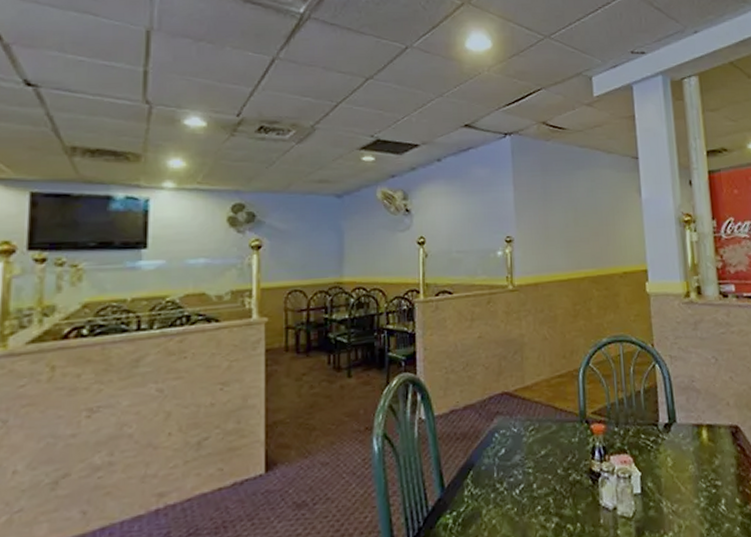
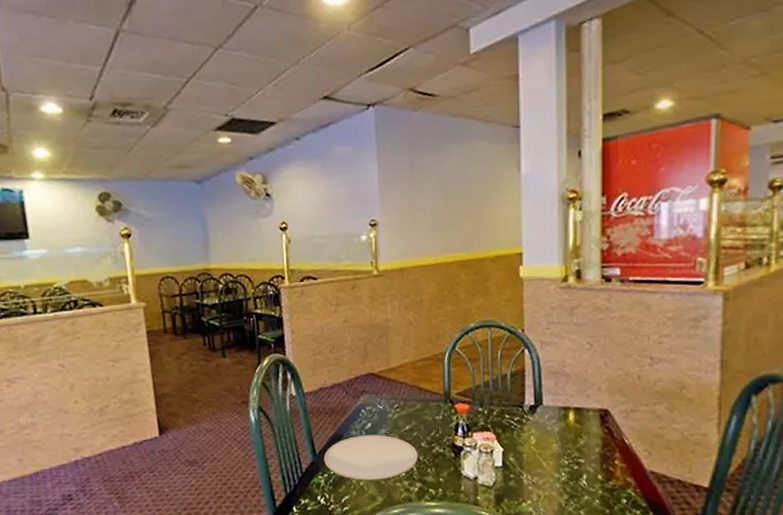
plate: none [453,462,554,519] -> present [323,435,418,481]

